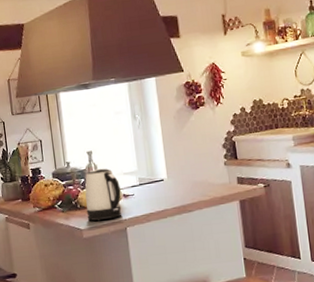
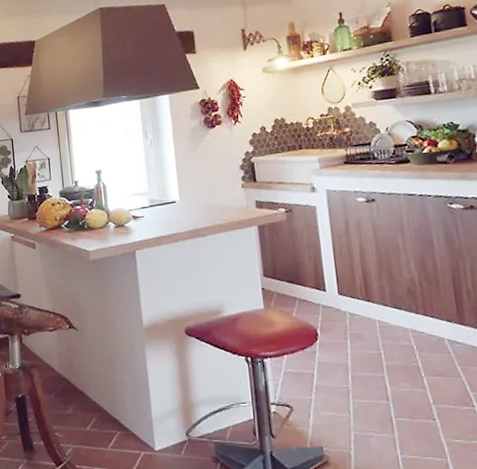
kettle: present [85,168,122,221] -> none [92,188,131,243]

